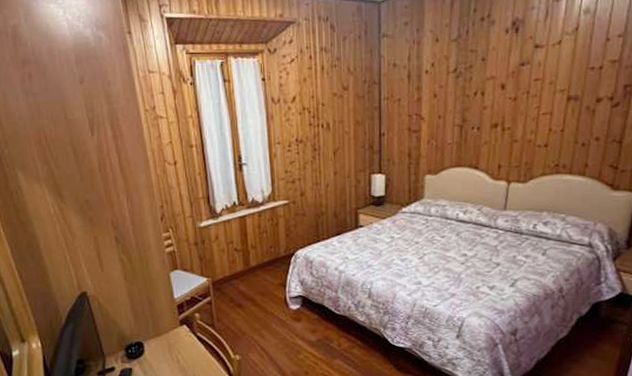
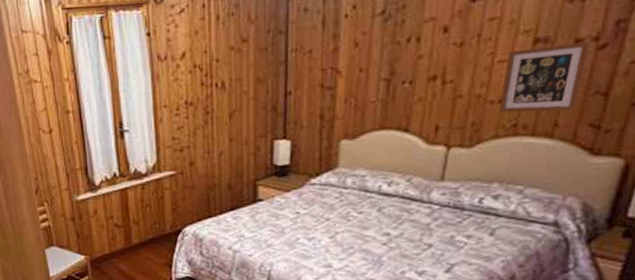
picture frame: none [545,100,607,155] -> present [500,41,590,113]

